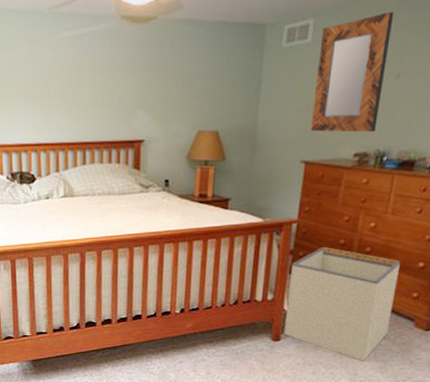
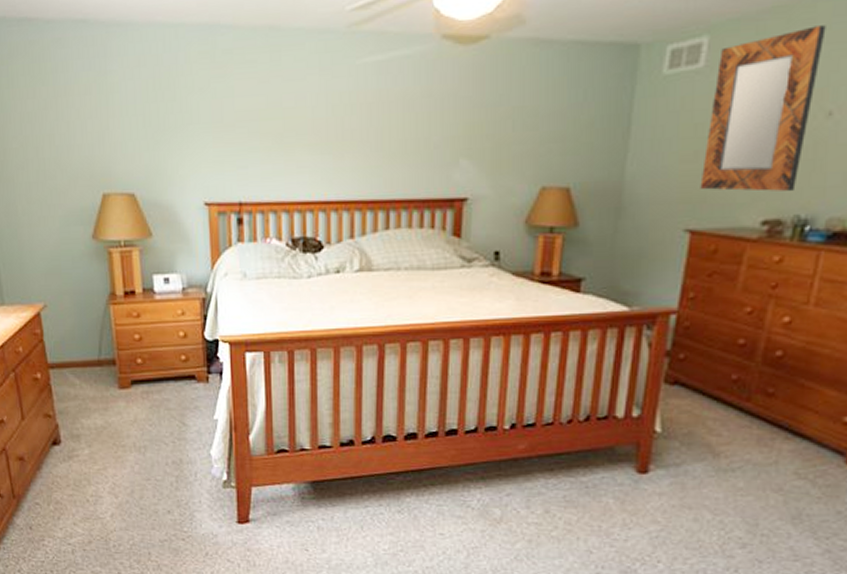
storage bin: present [284,247,401,362] -> none [654,348,827,508]

